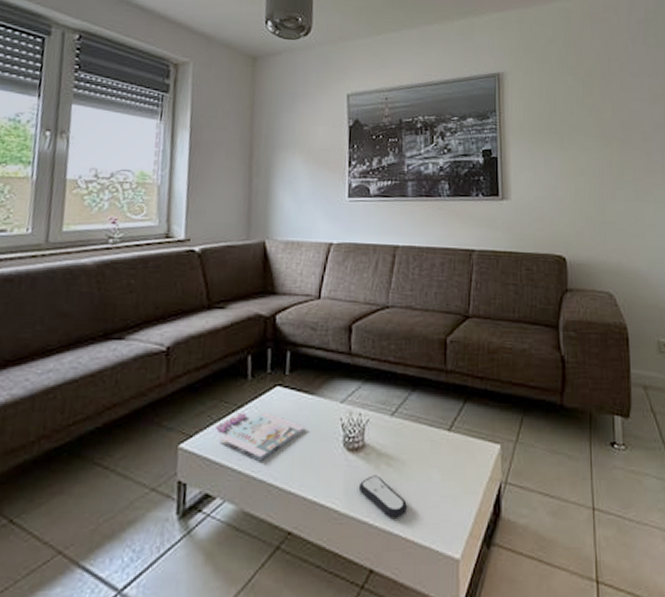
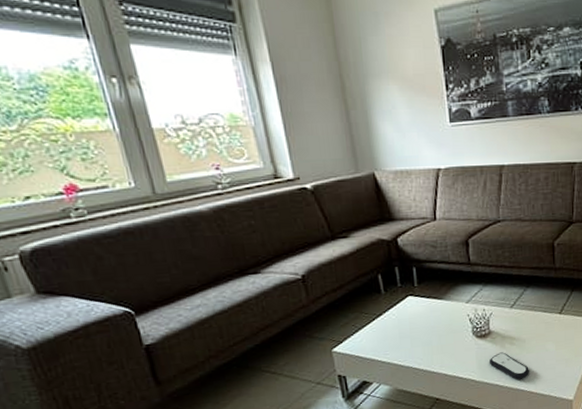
magazine: present [216,412,304,462] -> none [362,317,438,354]

